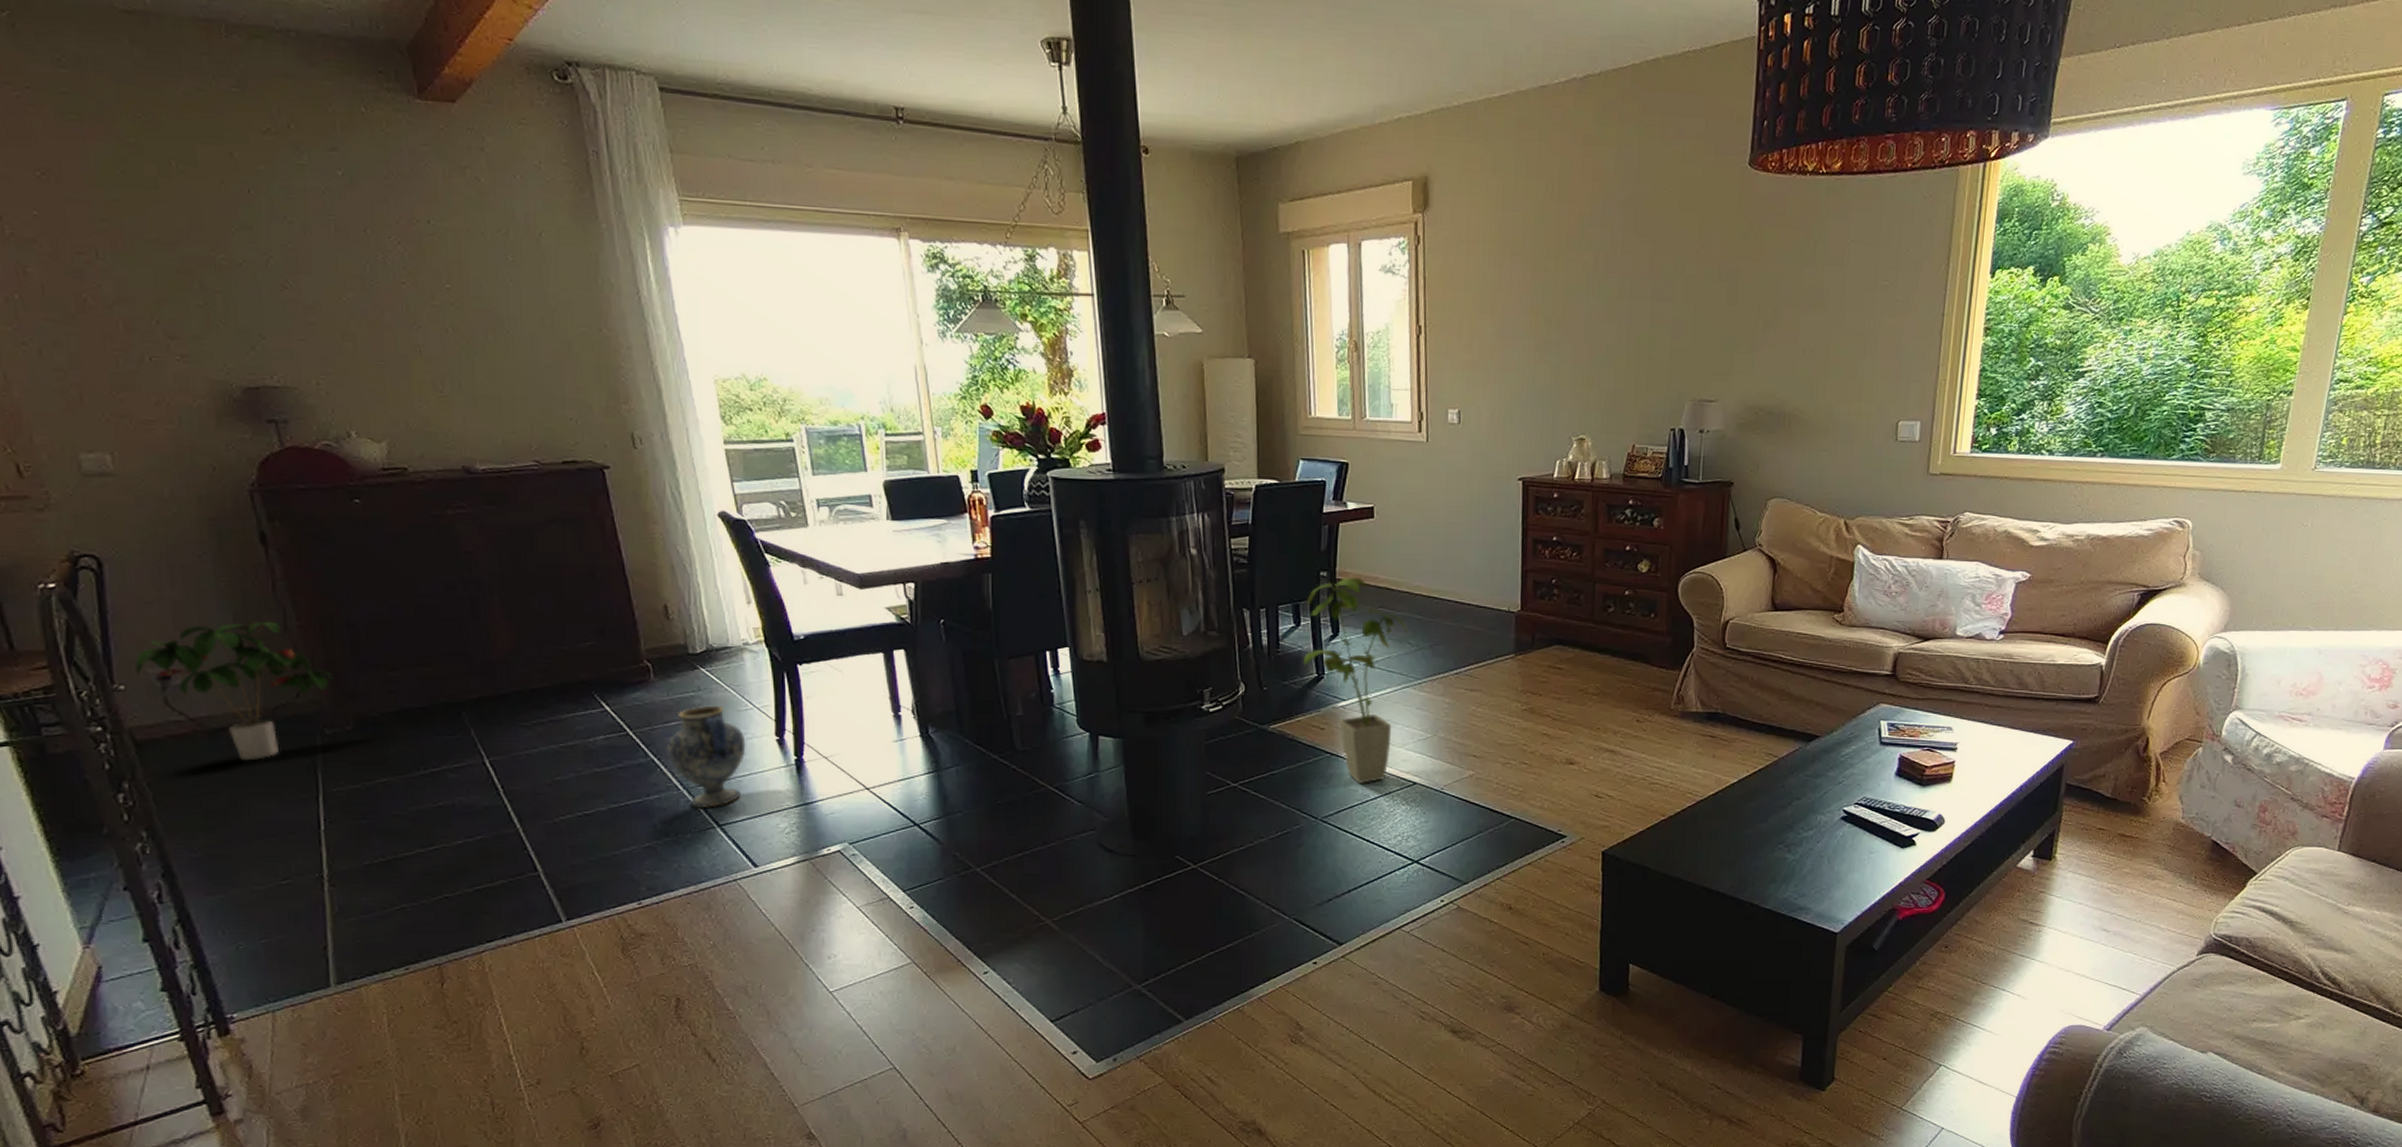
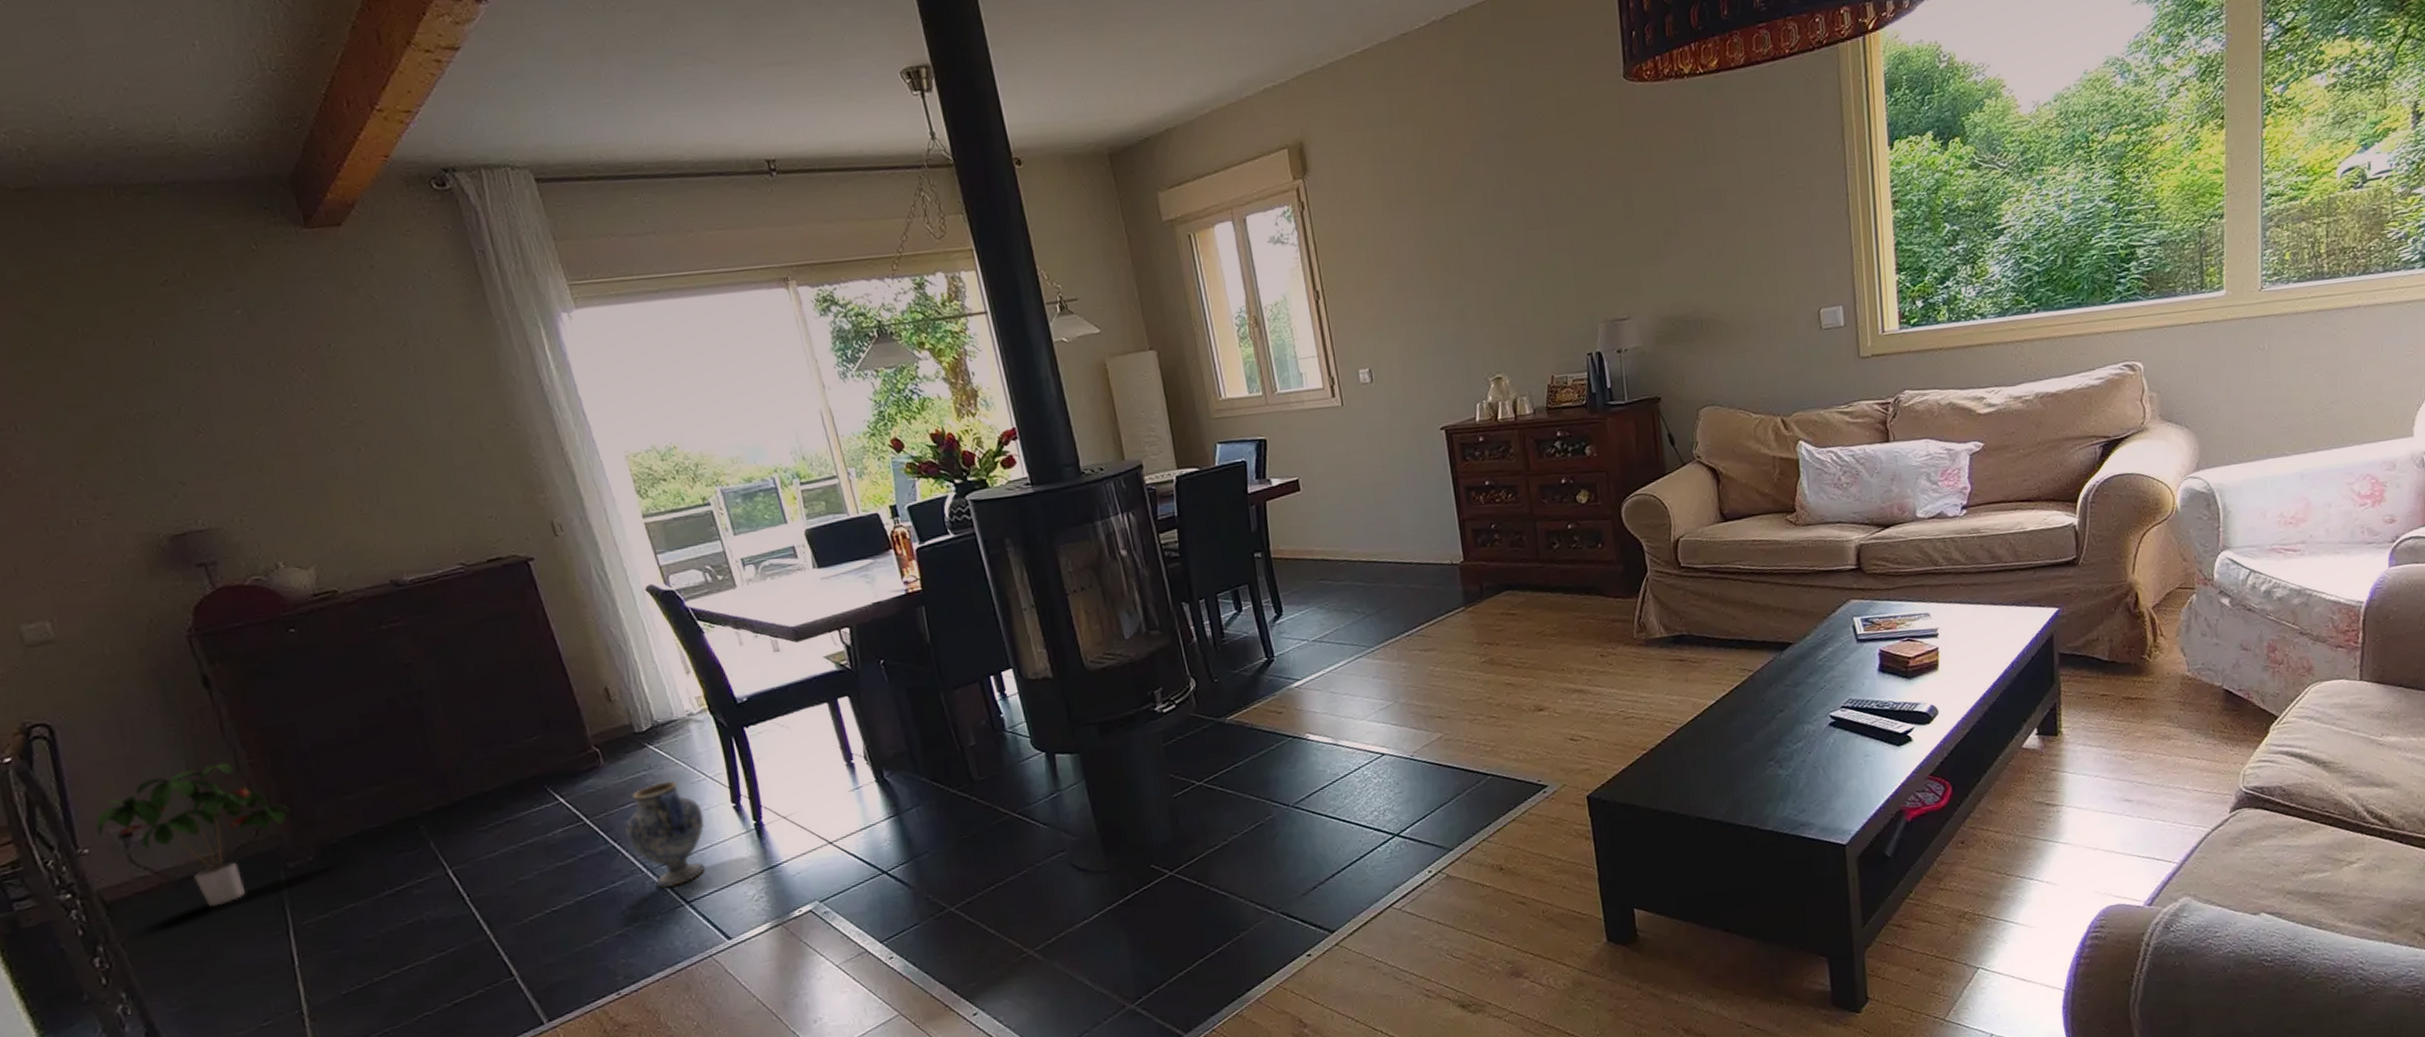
house plant: present [1303,577,1407,783] -> none [1244,553,1354,763]

